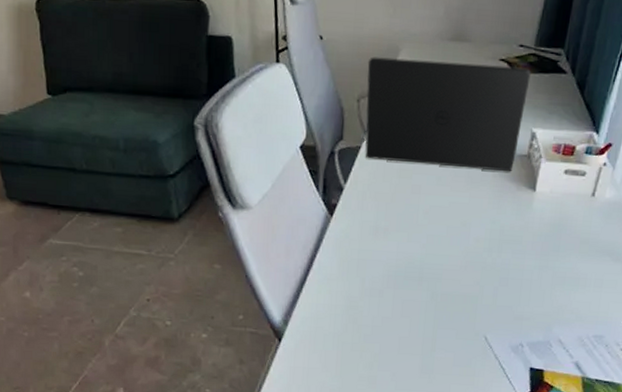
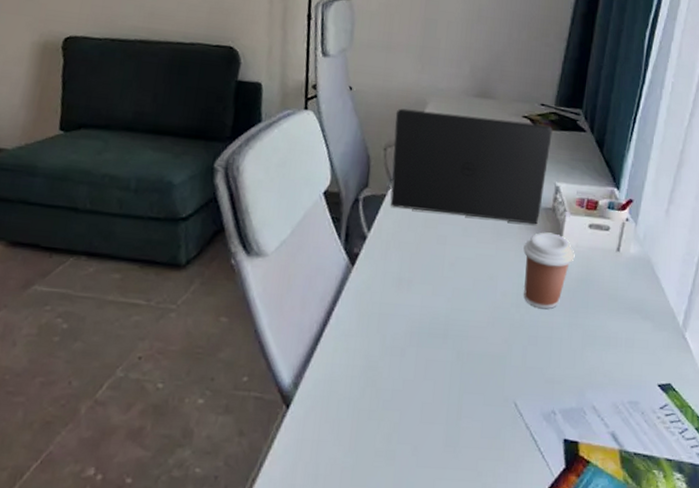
coffee cup: none [496,179,549,253] -> present [523,232,575,310]

